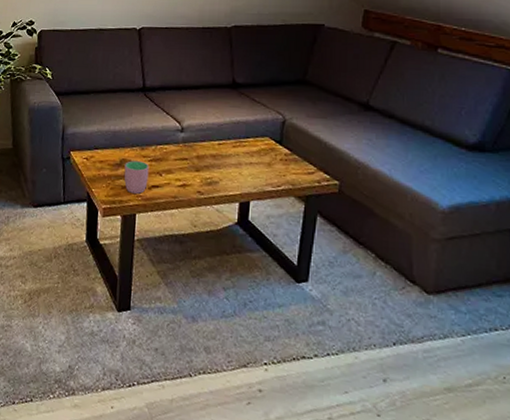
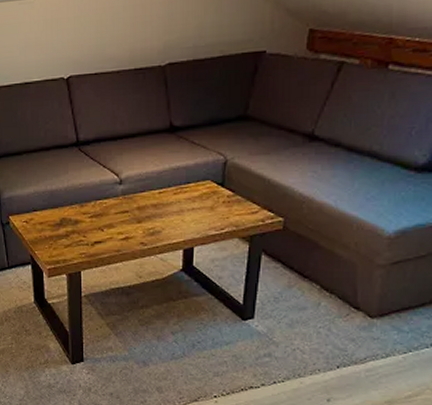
cup: present [124,160,149,194] -> none [65,219,90,251]

